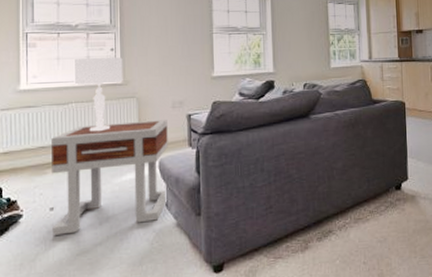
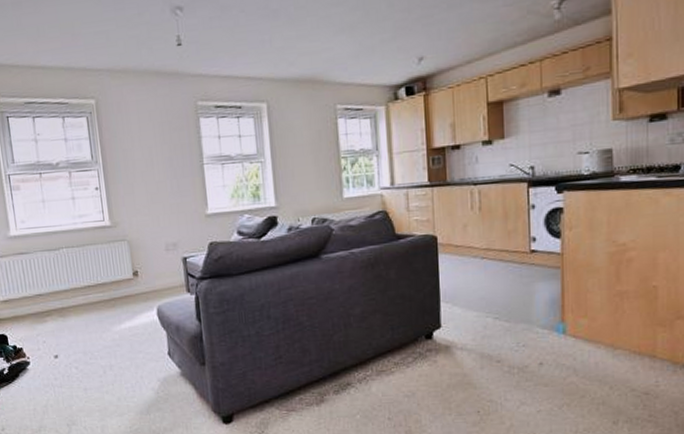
side table: present [51,120,168,235] -> none [47,264,170,382]
table lamp: present [74,57,123,131] -> none [59,197,112,278]

